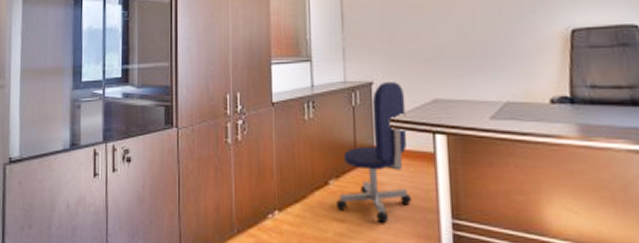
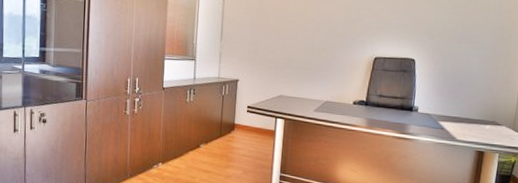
office chair: present [335,82,412,224] -> none [203,80,260,175]

